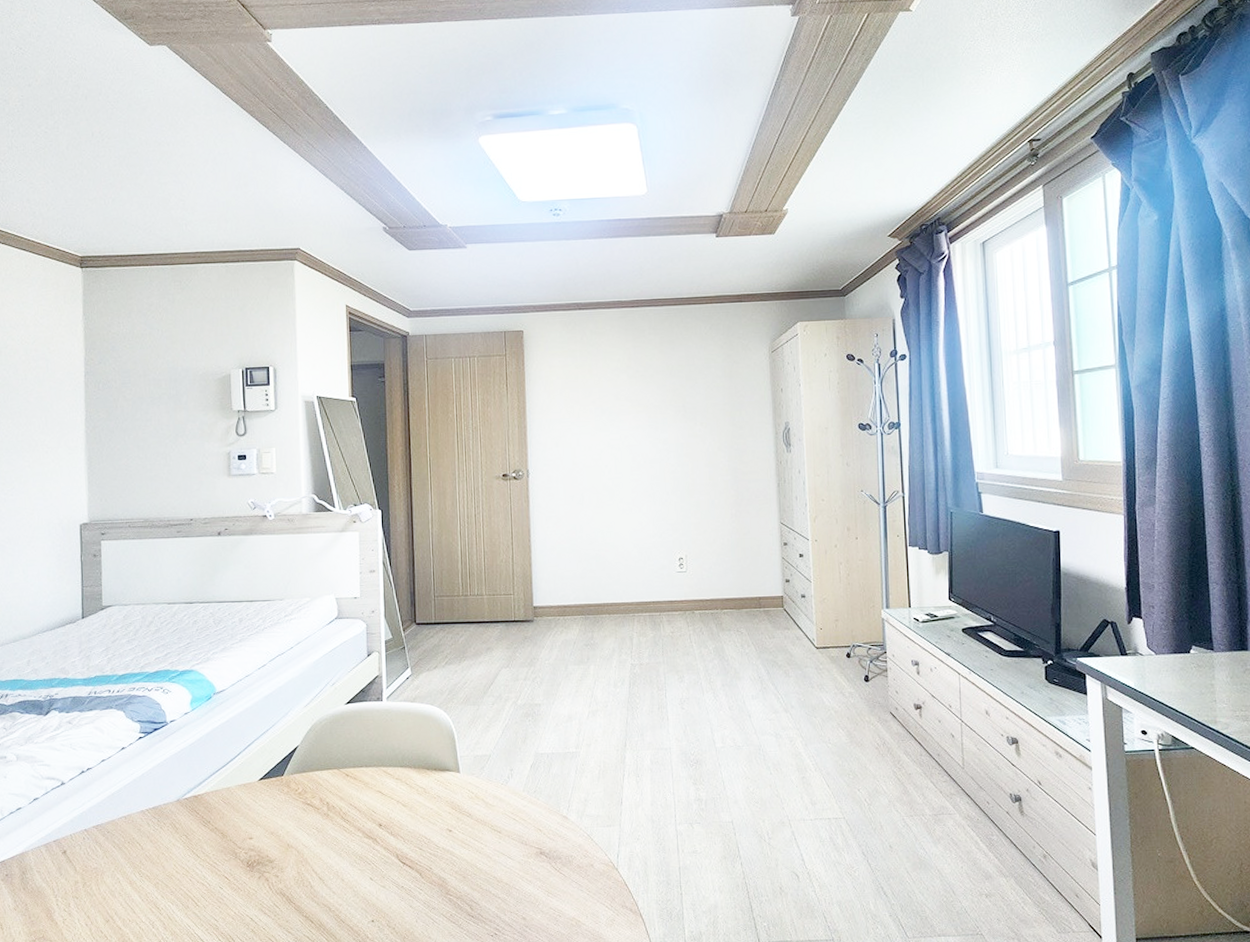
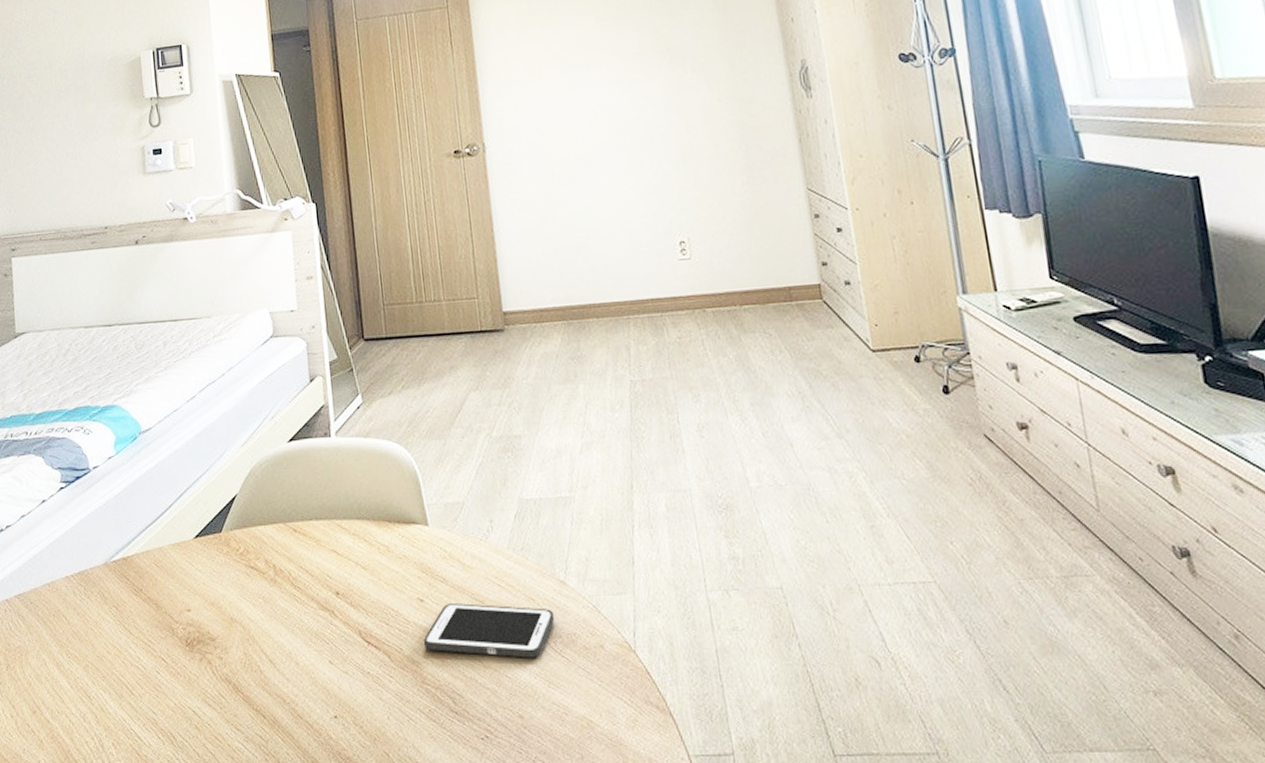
cell phone: none [449,833,557,875] -> present [423,603,555,658]

